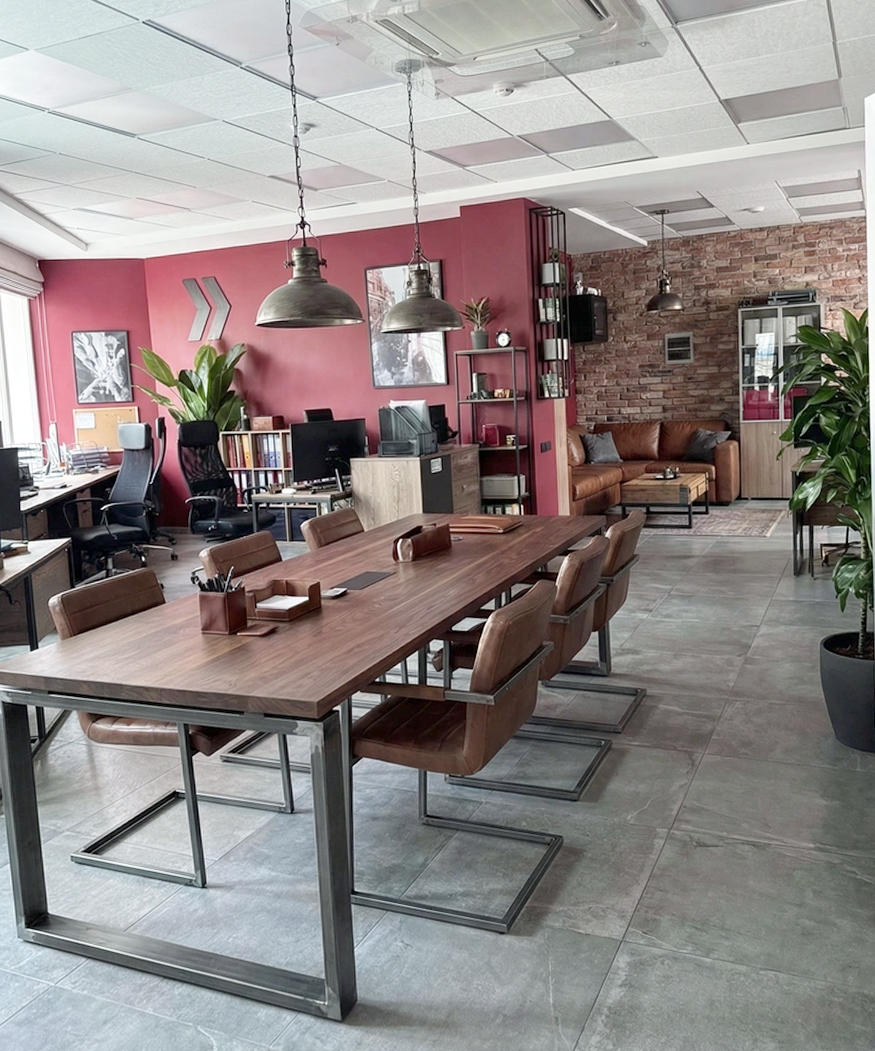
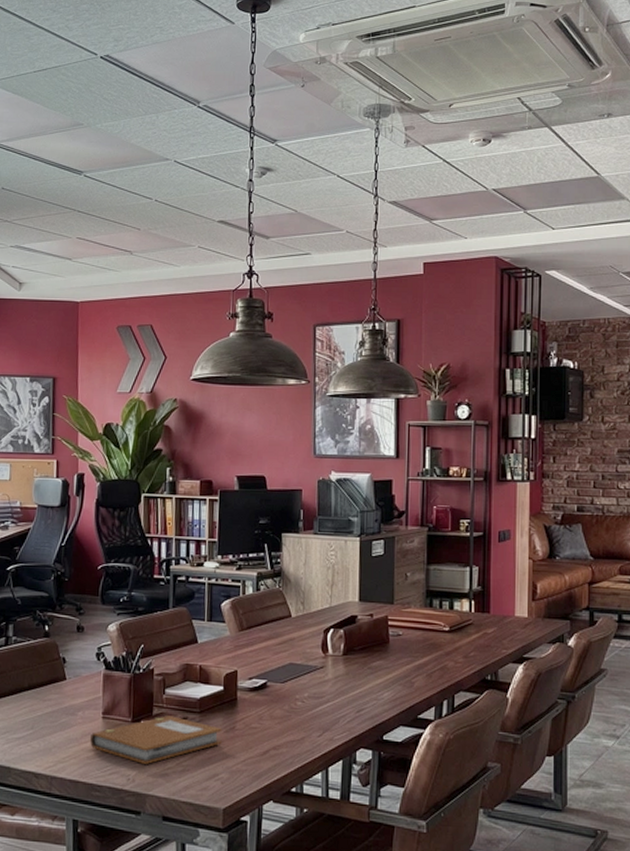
notebook: none [193,626,311,670] -> present [90,716,222,764]

